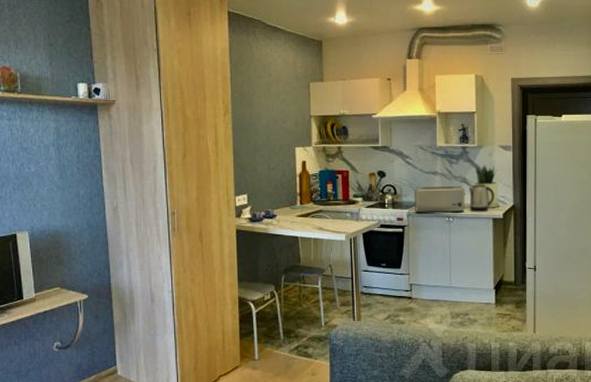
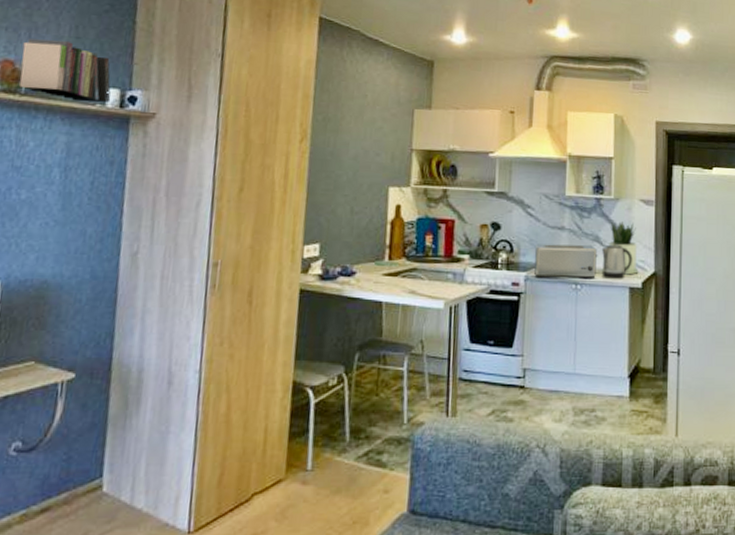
books: none [13,49,82,95] -> present [19,38,111,103]

